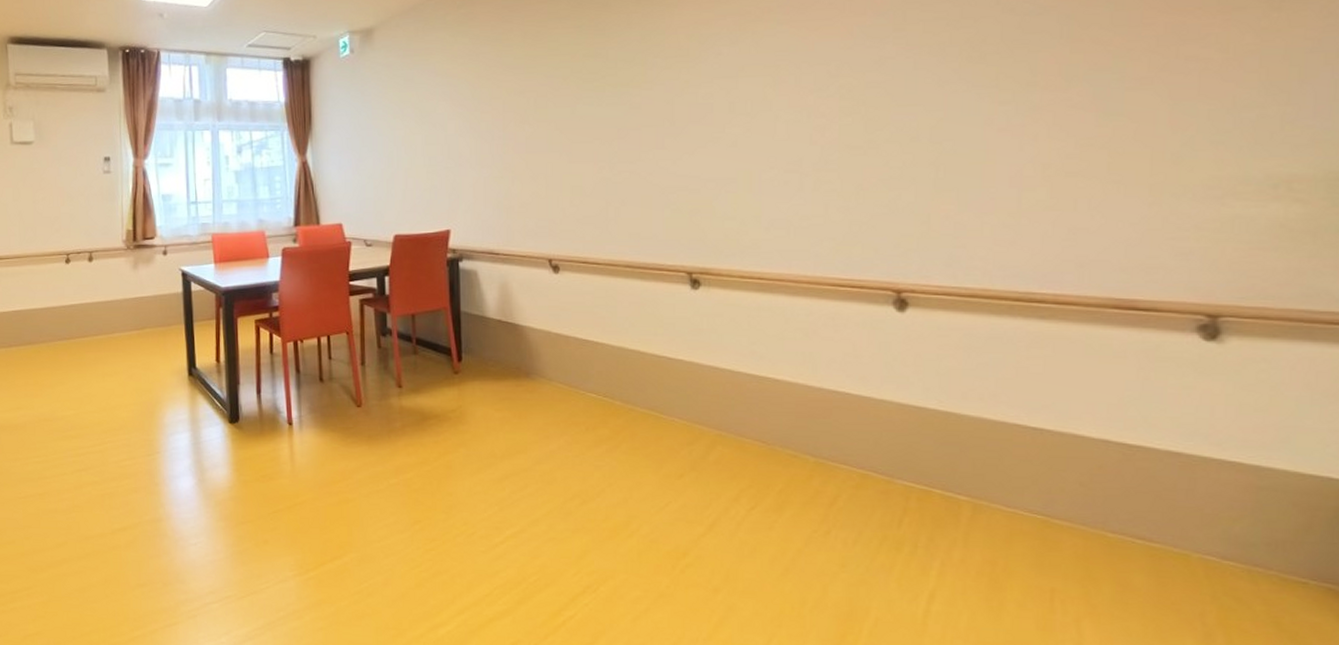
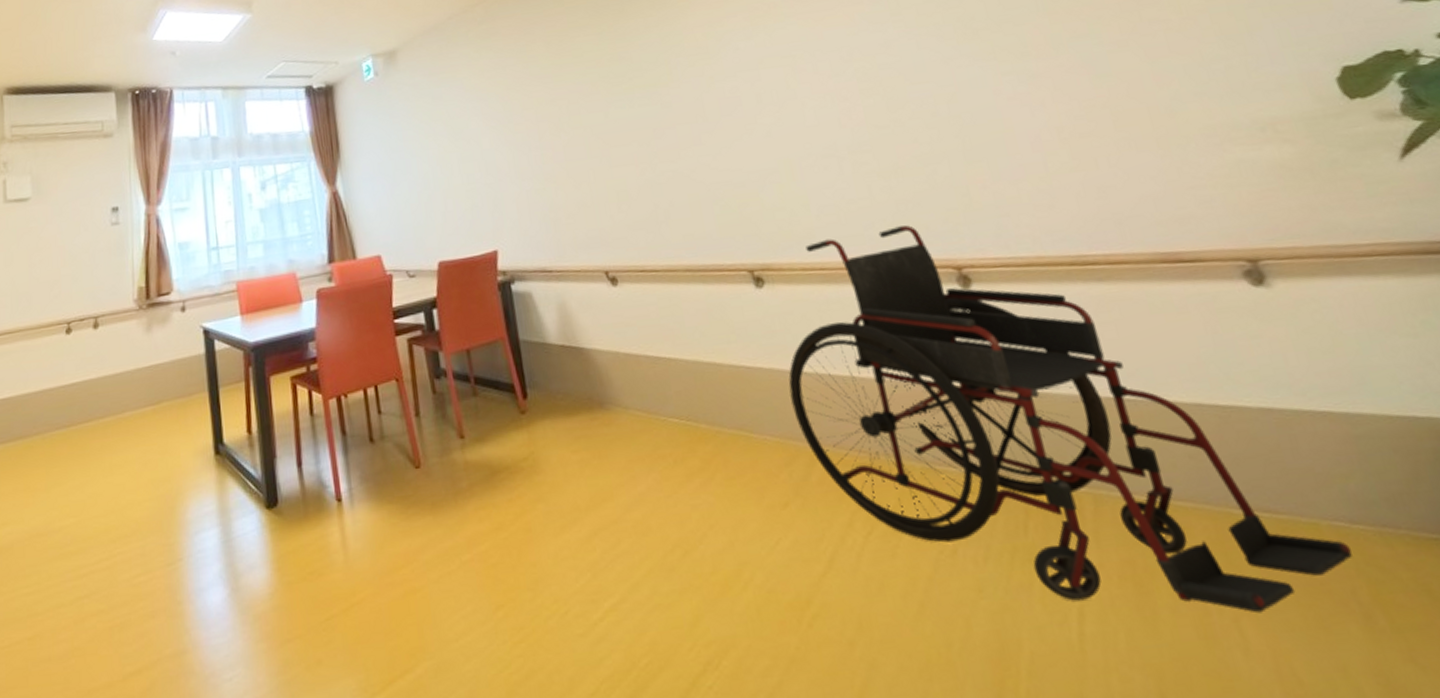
wheelchair: none [704,246,1215,618] -> present [788,225,1353,614]

